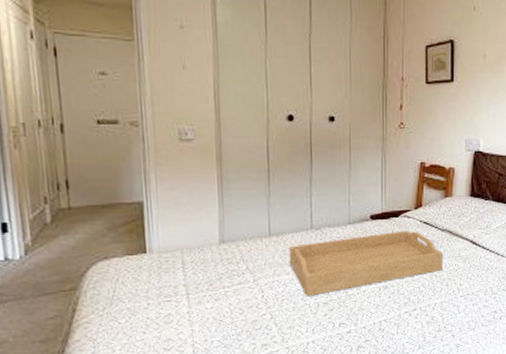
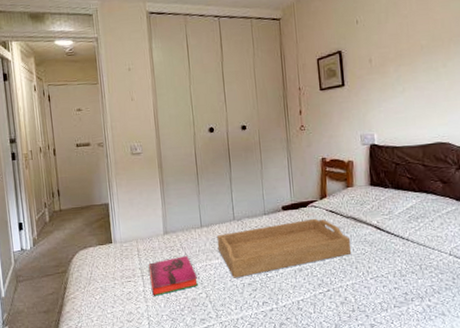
hardback book: none [196,270,261,319] -> present [148,256,198,296]

